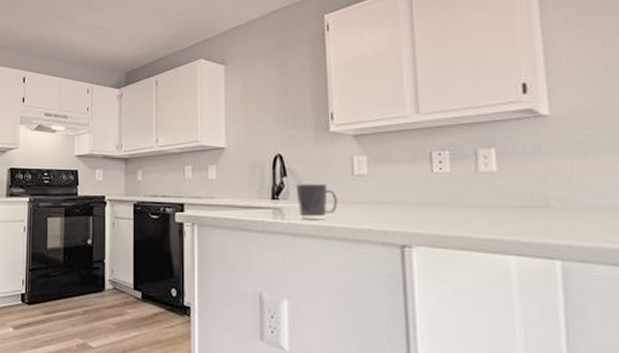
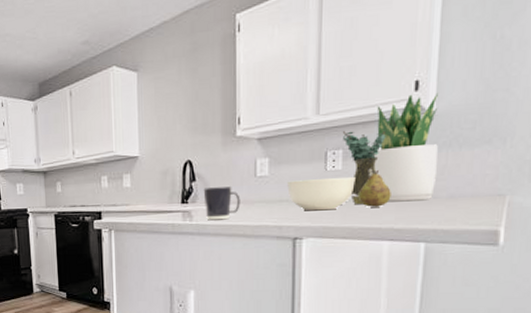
bowl: none [389,181,468,216] -> present [287,177,355,211]
vase: none [448,132,497,212] -> present [343,131,386,205]
fruit: none [472,174,512,216] -> present [358,169,391,207]
planter: none [482,96,563,210] -> present [372,92,438,201]

